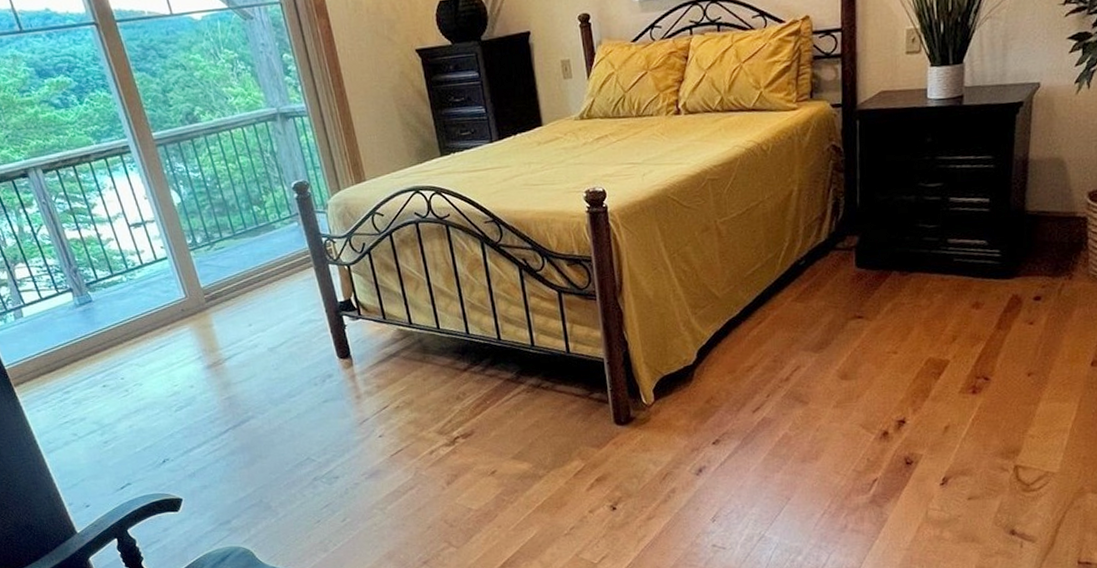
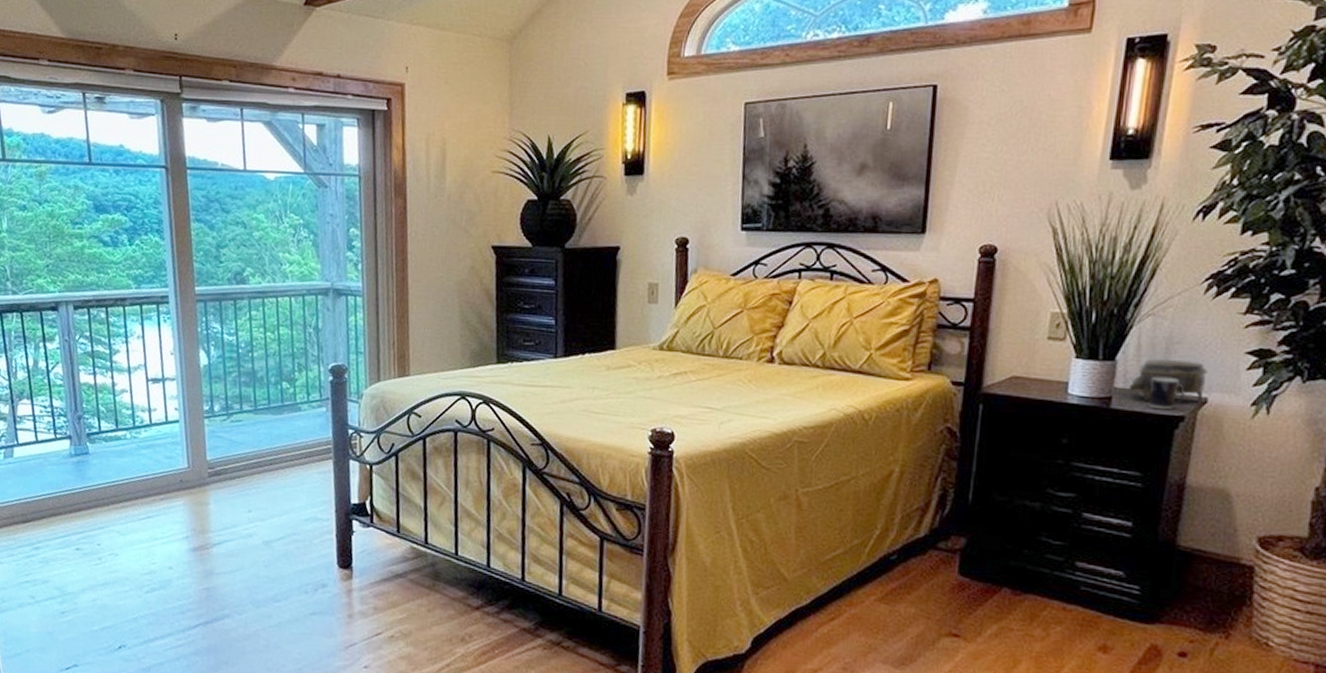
jewelry box: none [976,52,1038,94] -> present [1129,359,1207,402]
mug: none [993,70,1022,100] -> present [1148,376,1185,410]

